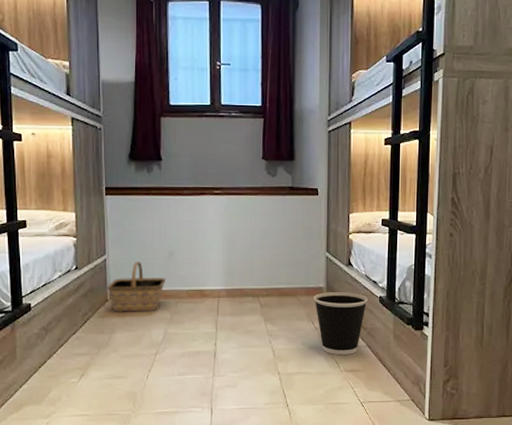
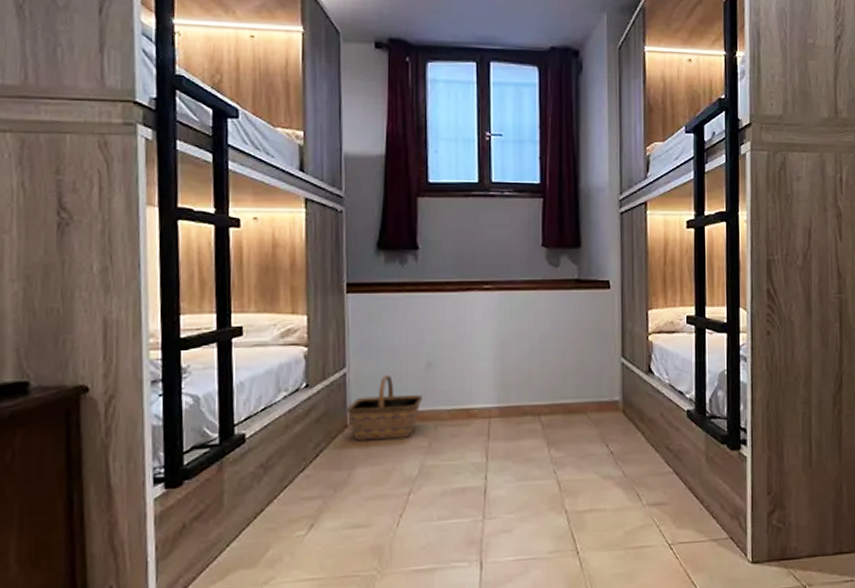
wastebasket: present [313,292,368,356] -> none [607,406,673,486]

